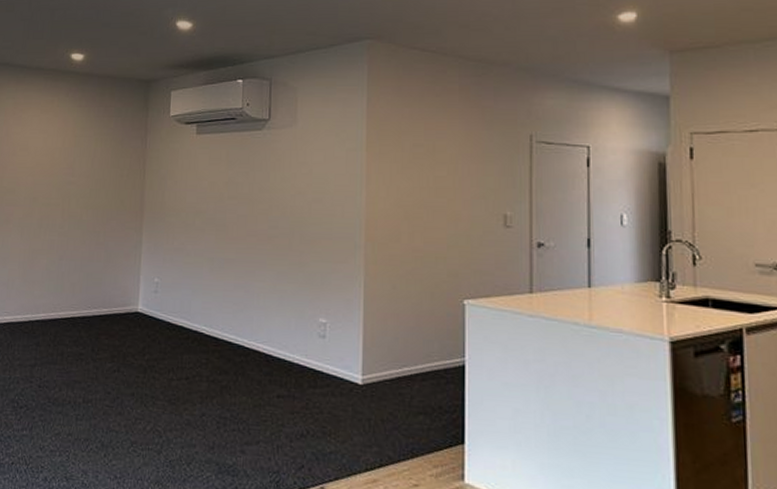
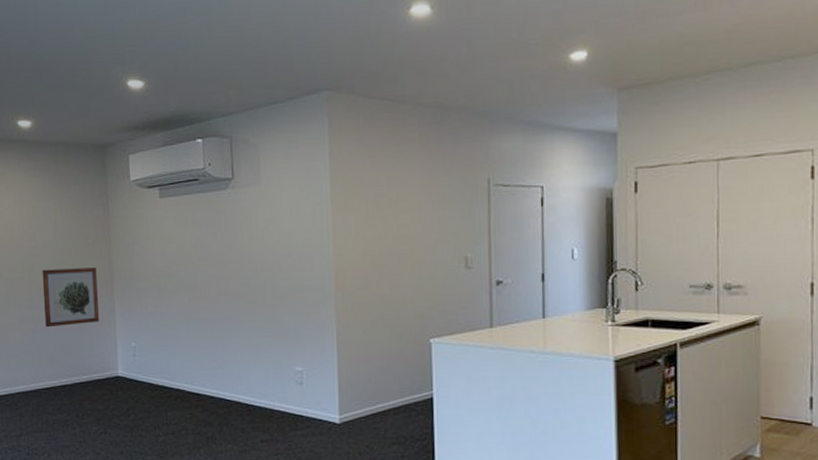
wall art: none [73,197,128,256] -> present [42,267,100,328]

